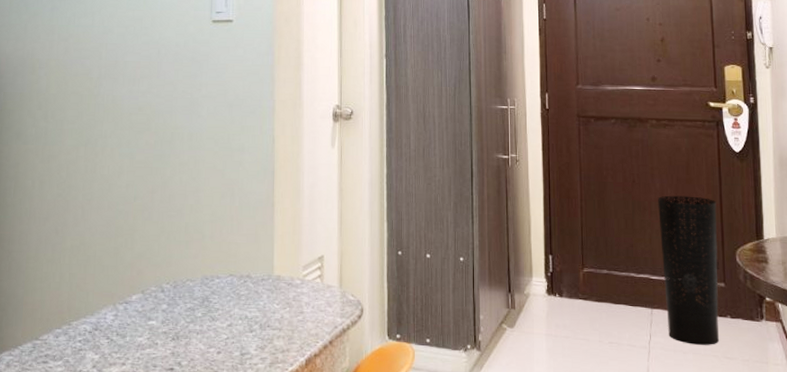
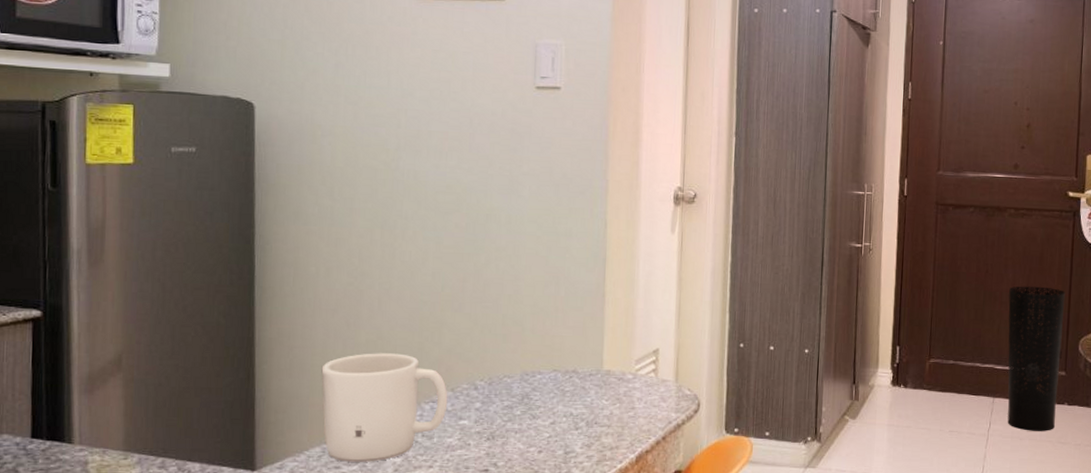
mug: none [34,257,139,358] -> present [321,353,448,462]

